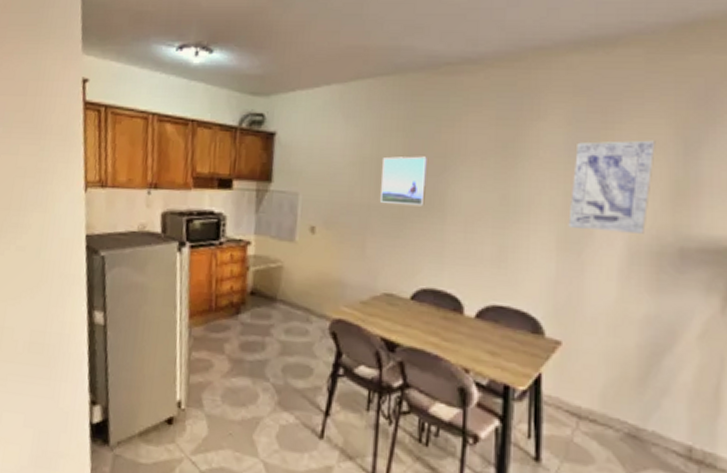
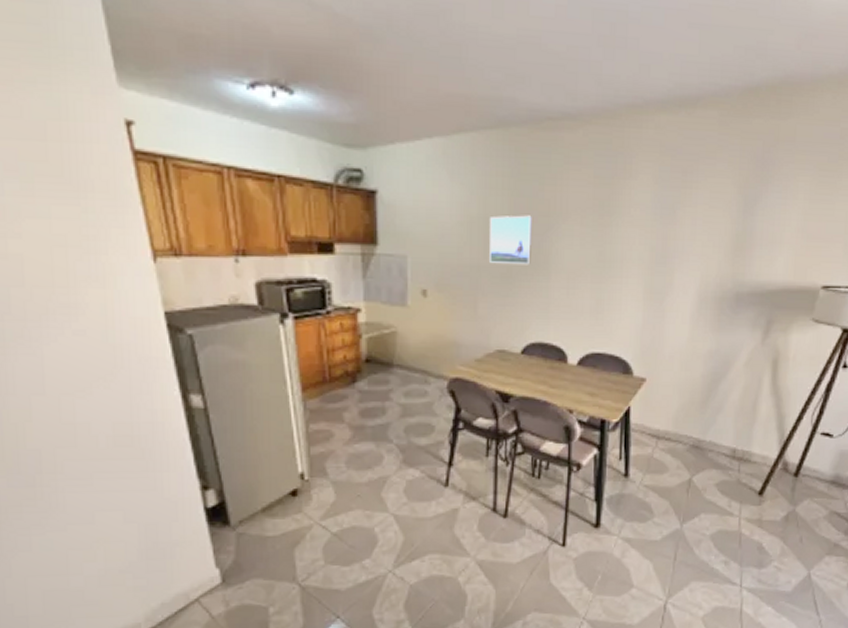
wall art: present [568,140,656,234] -> none [653,198,723,282]

